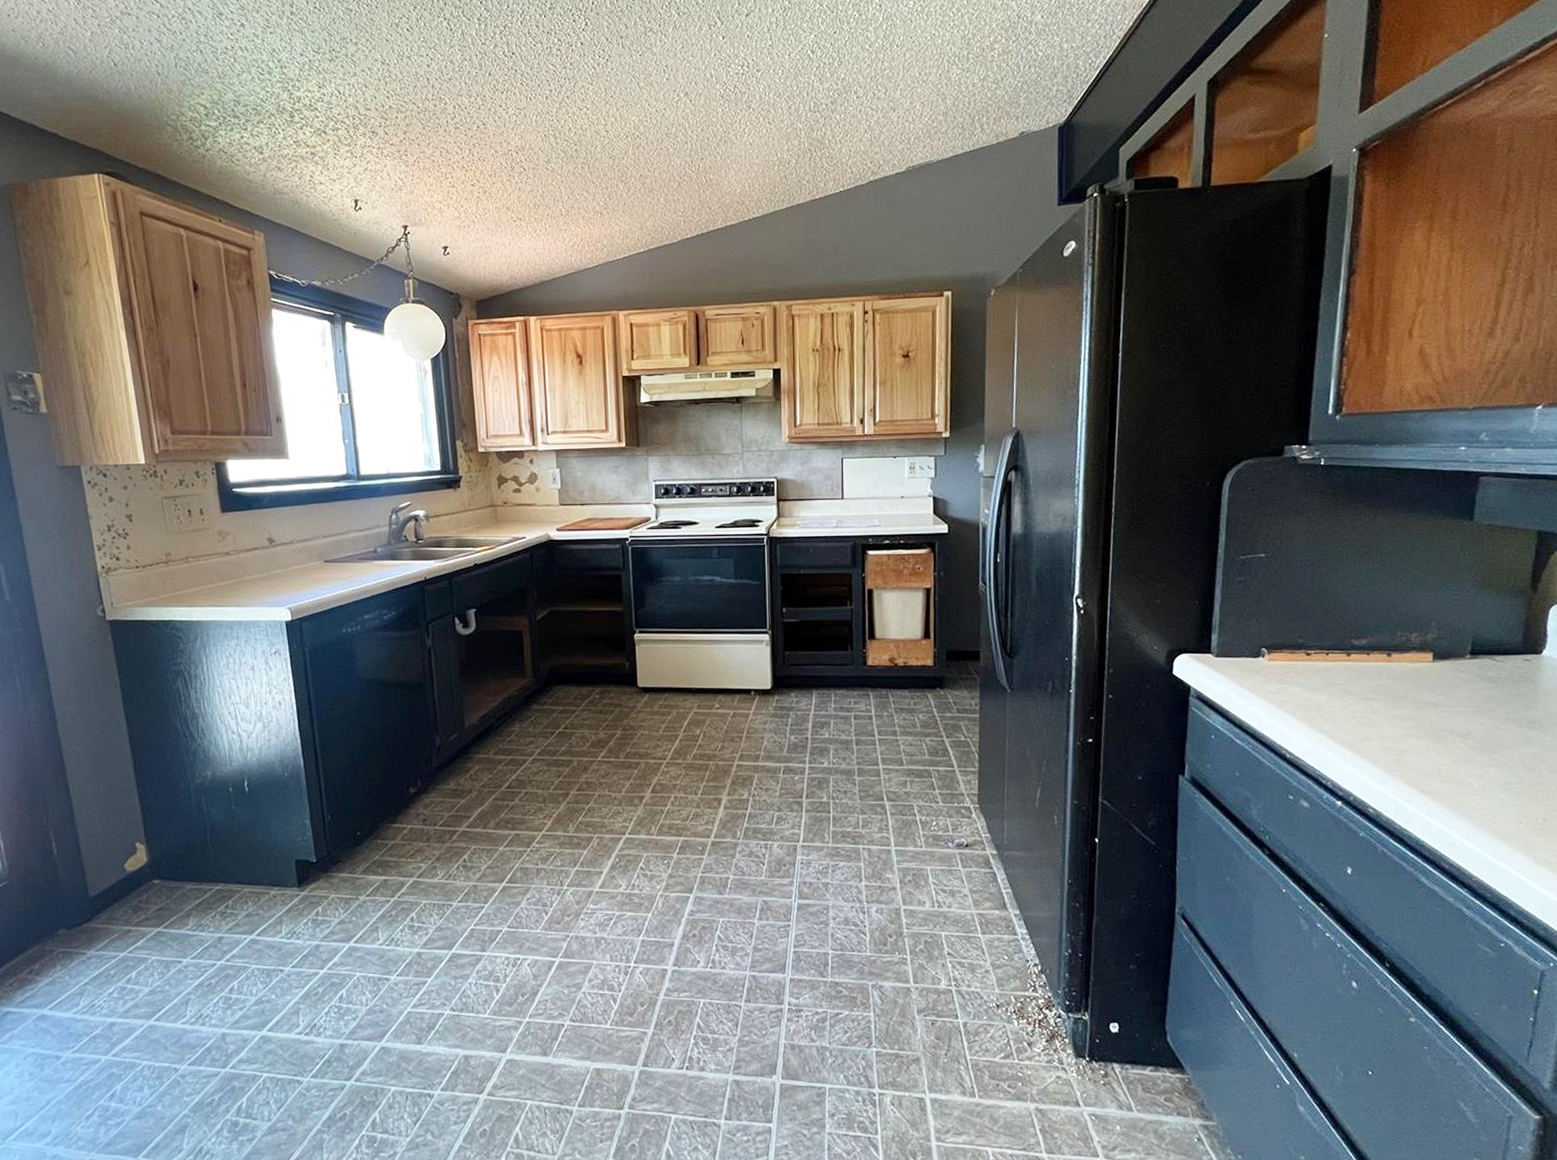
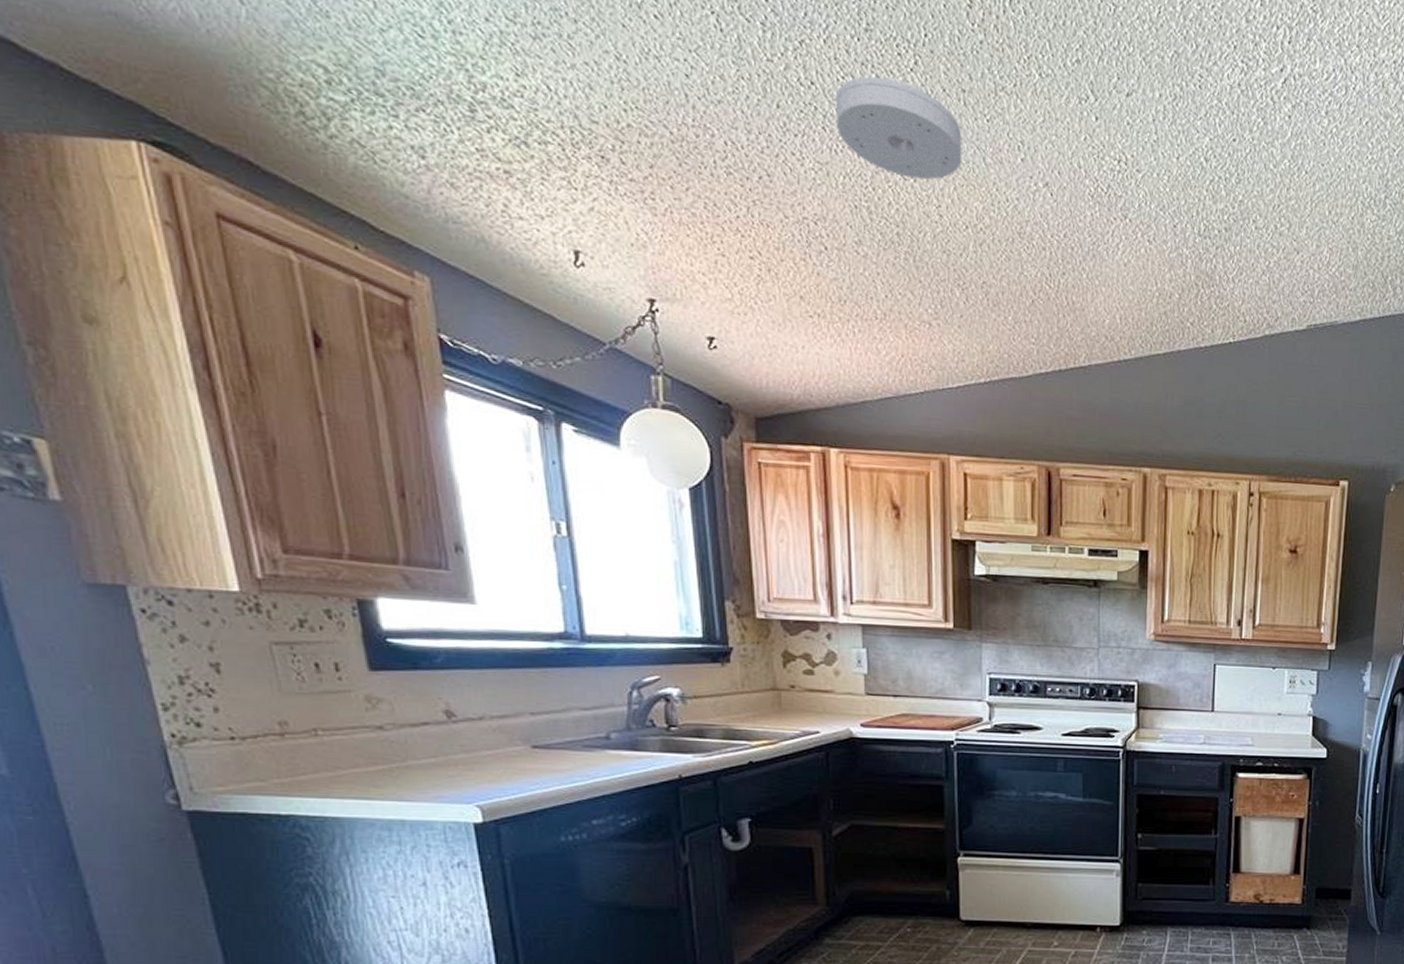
smoke detector: none [529,39,622,108] -> present [835,76,962,180]

